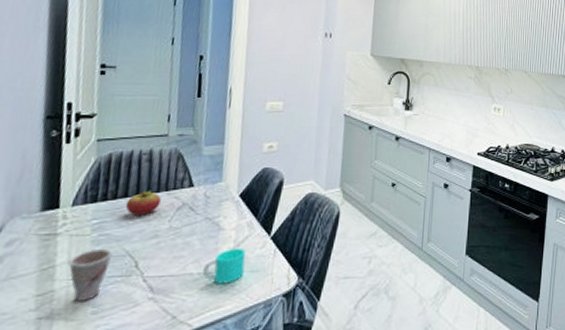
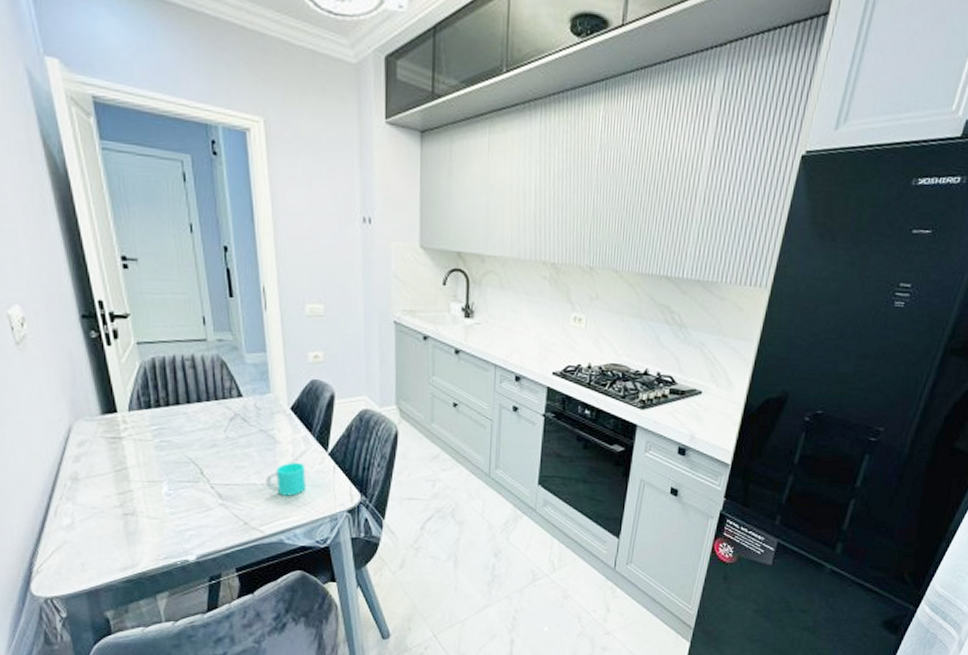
cup: present [67,248,113,301] -> none [138,454,178,502]
fruit: present [125,190,161,215] -> none [179,398,213,424]

